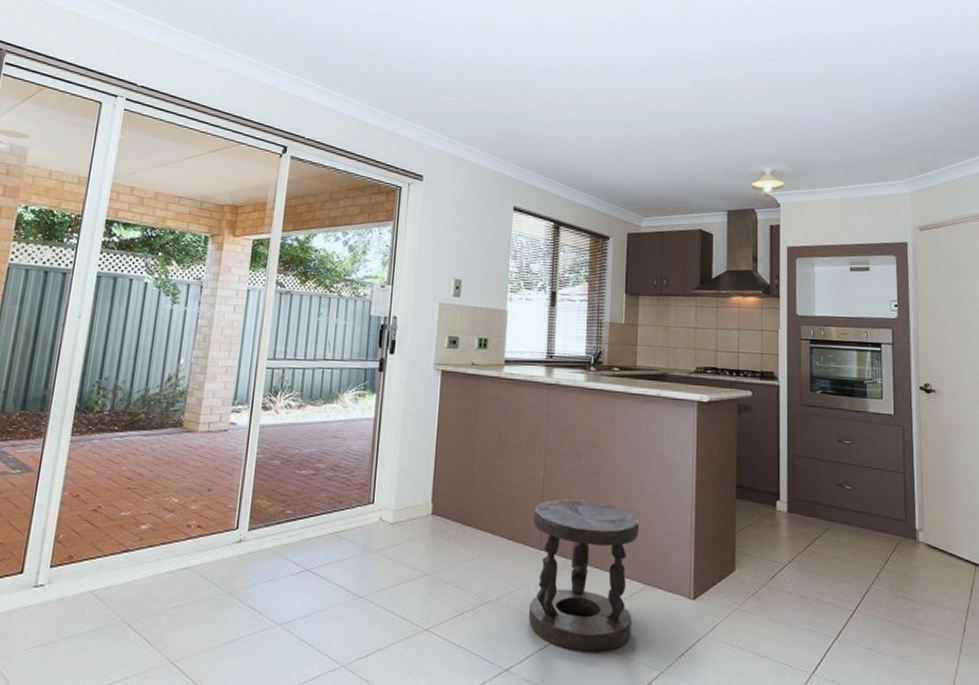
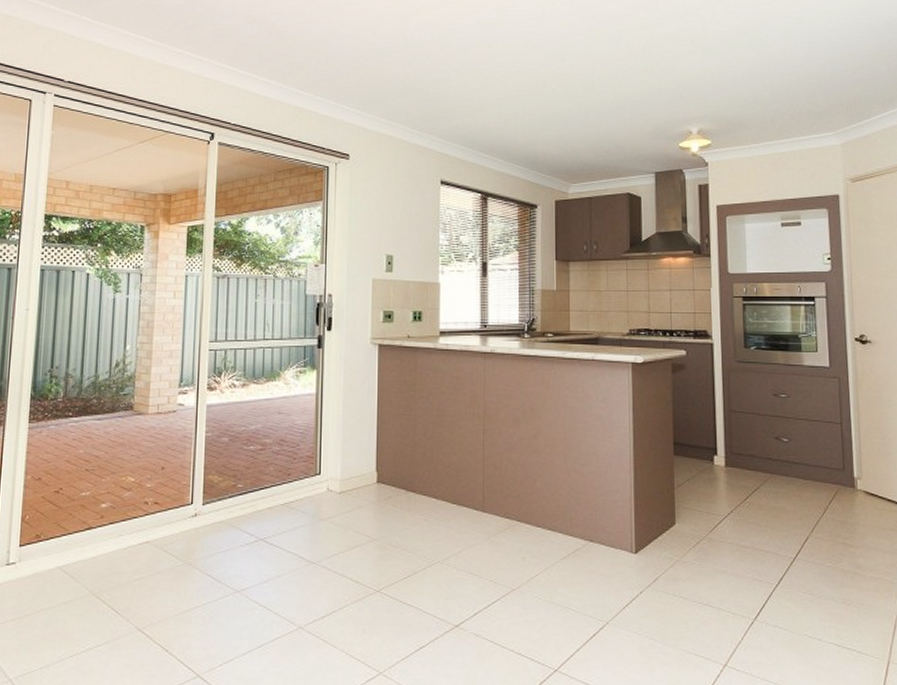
stool: present [528,499,640,653] -> none [475,463,580,607]

